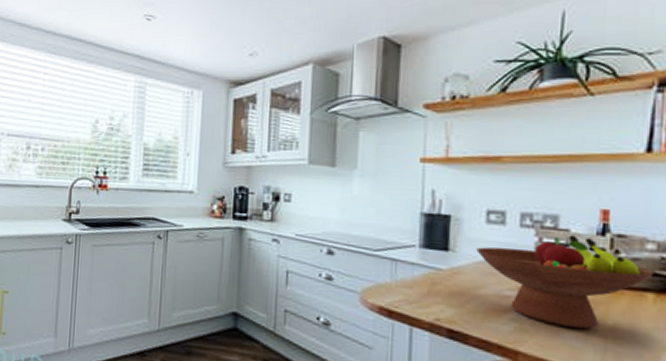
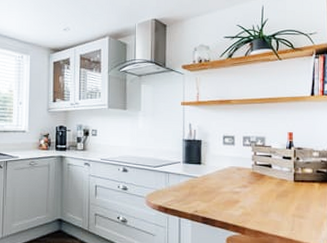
fruit bowl: present [476,235,654,329] -> none [218,149,318,210]

